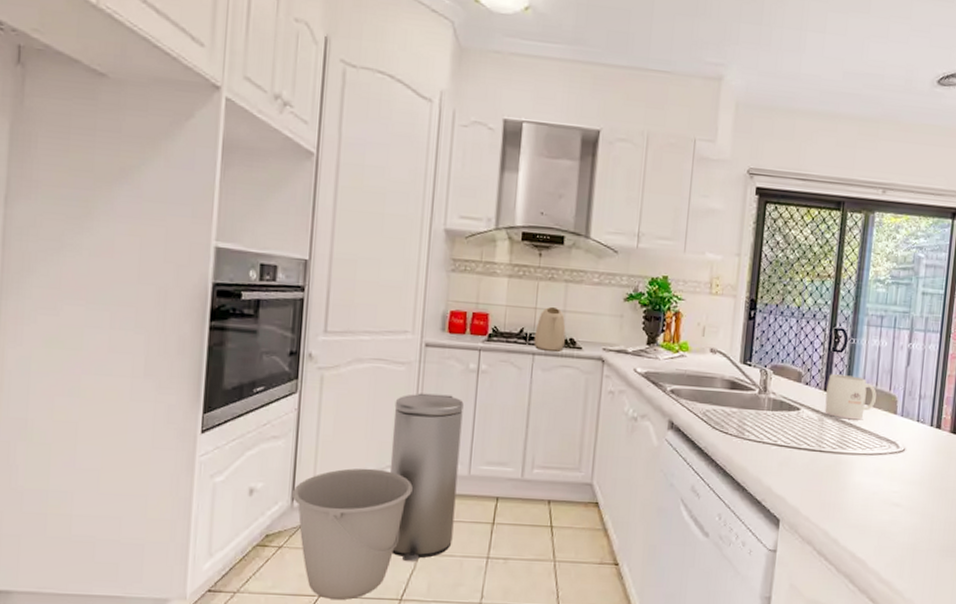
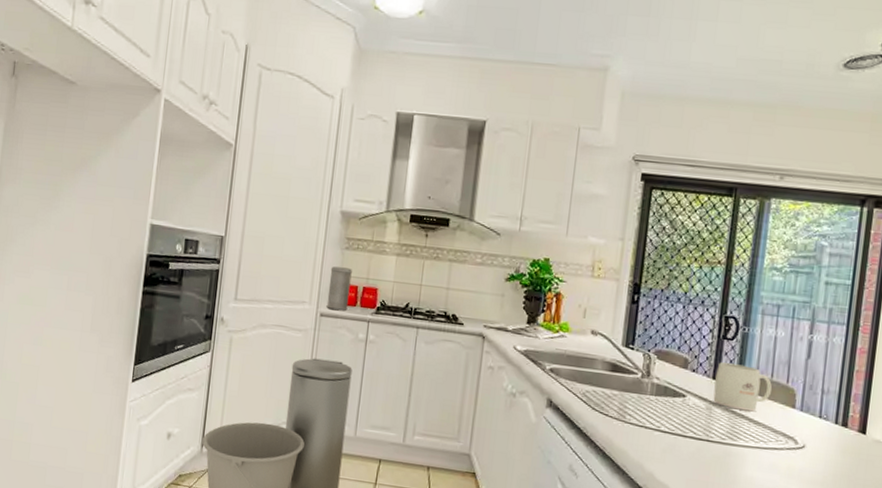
canister: none [432,291,460,340] -> present [326,266,352,311]
kettle: present [533,306,566,352] -> none [418,284,449,326]

